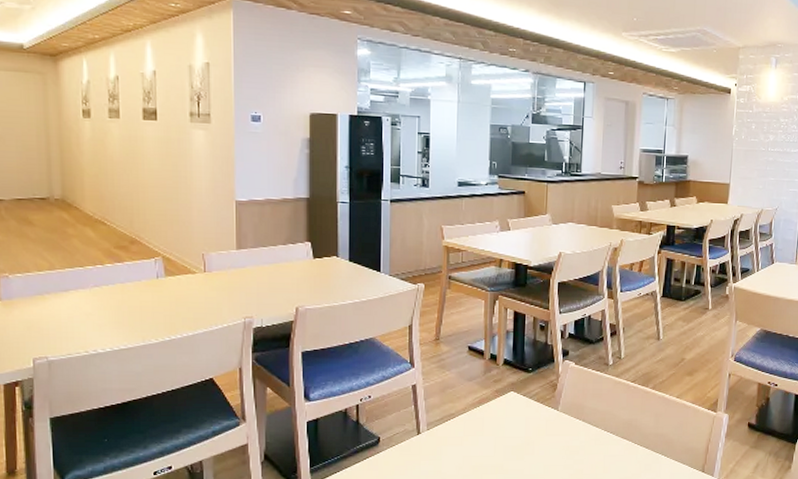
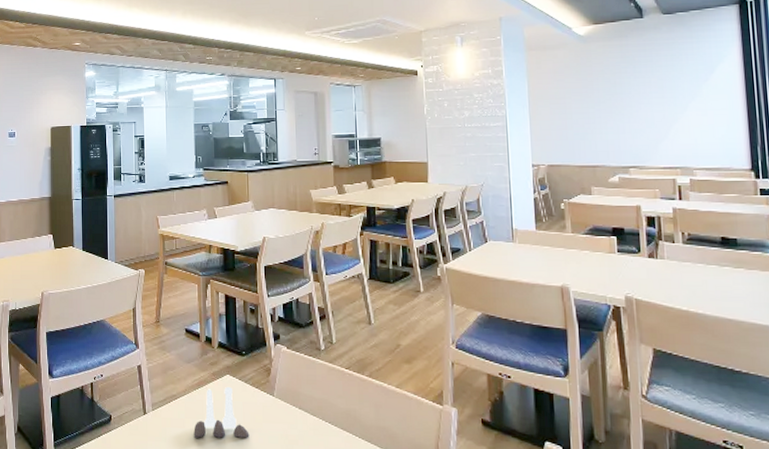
salt and pepper shaker set: none [472,404,531,454] -> present [194,387,249,438]

